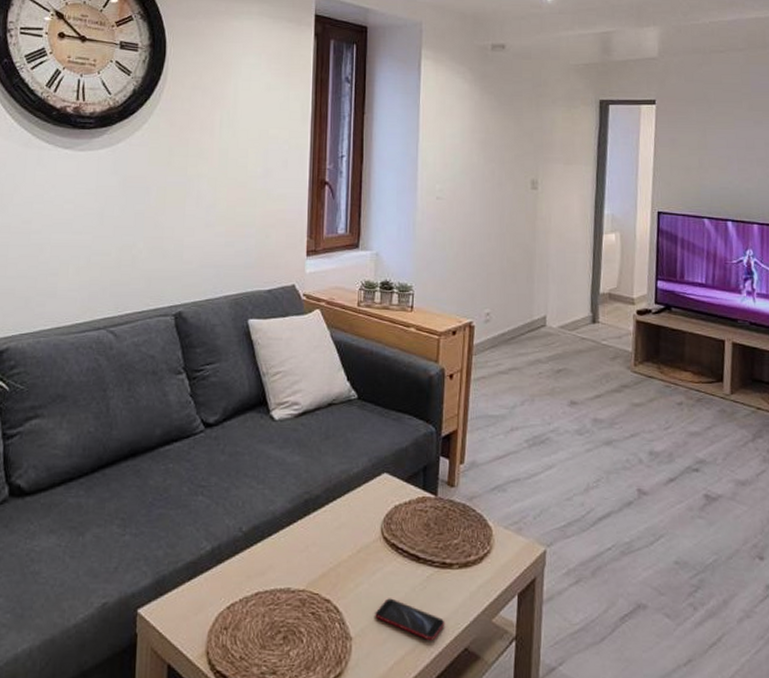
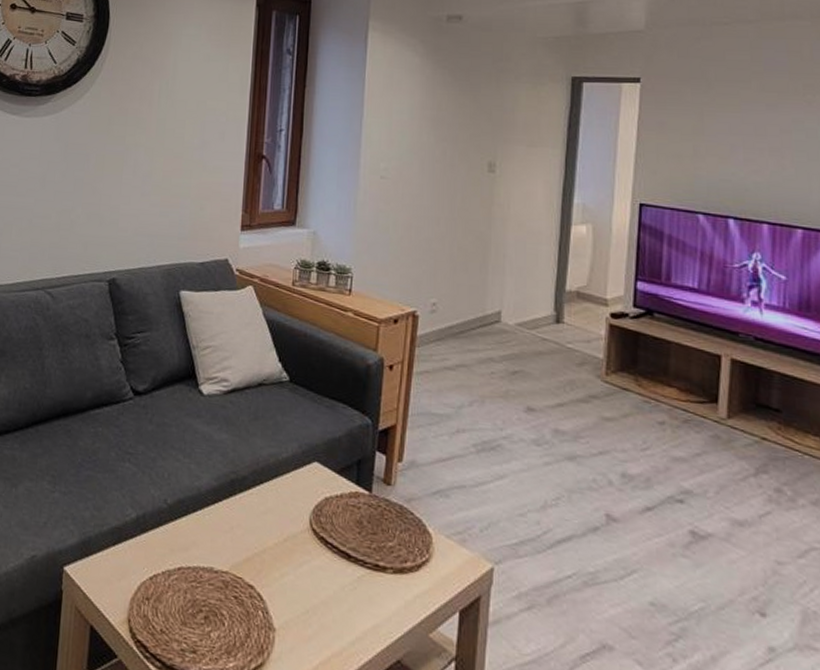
smartphone: present [375,598,445,641] -> none [300,593,377,647]

